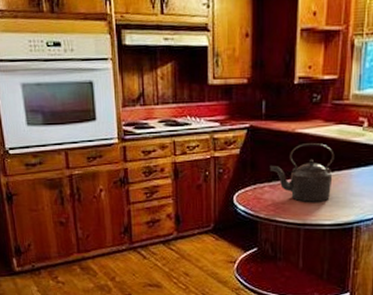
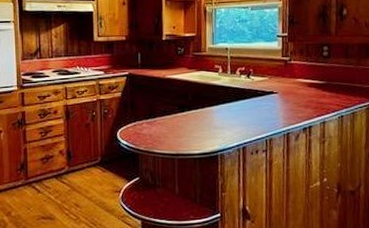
kettle: present [269,143,335,202] -> none [146,86,198,135]

